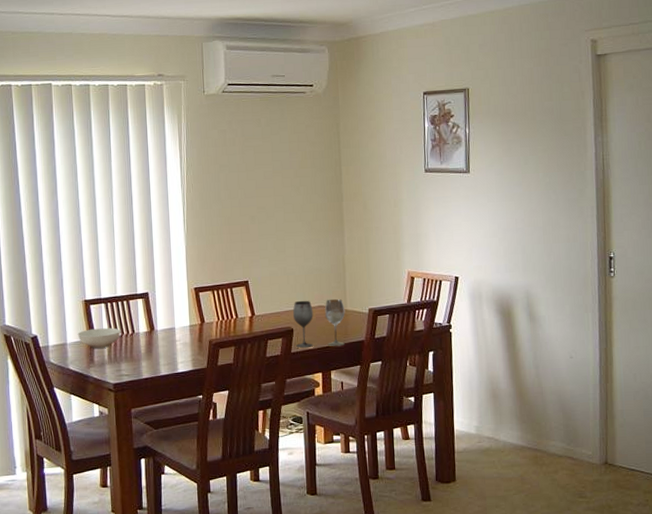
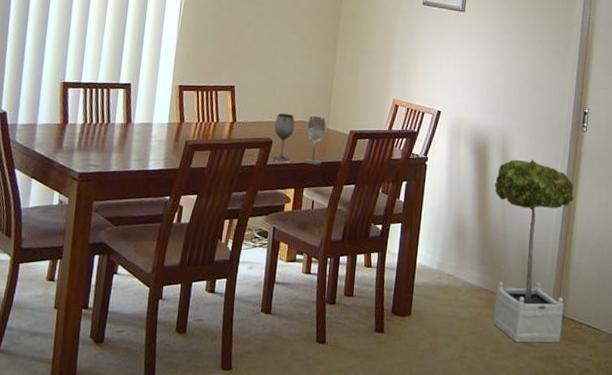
bowl: present [77,328,121,348] -> none [49,112,96,134]
potted tree: none [524,312,613,496] -> present [493,159,574,343]

